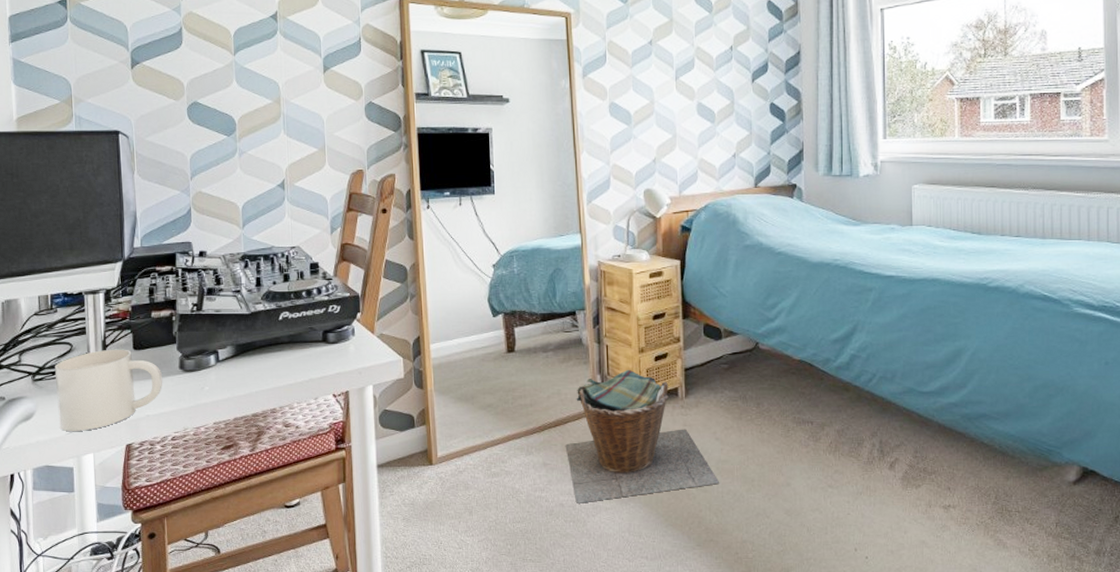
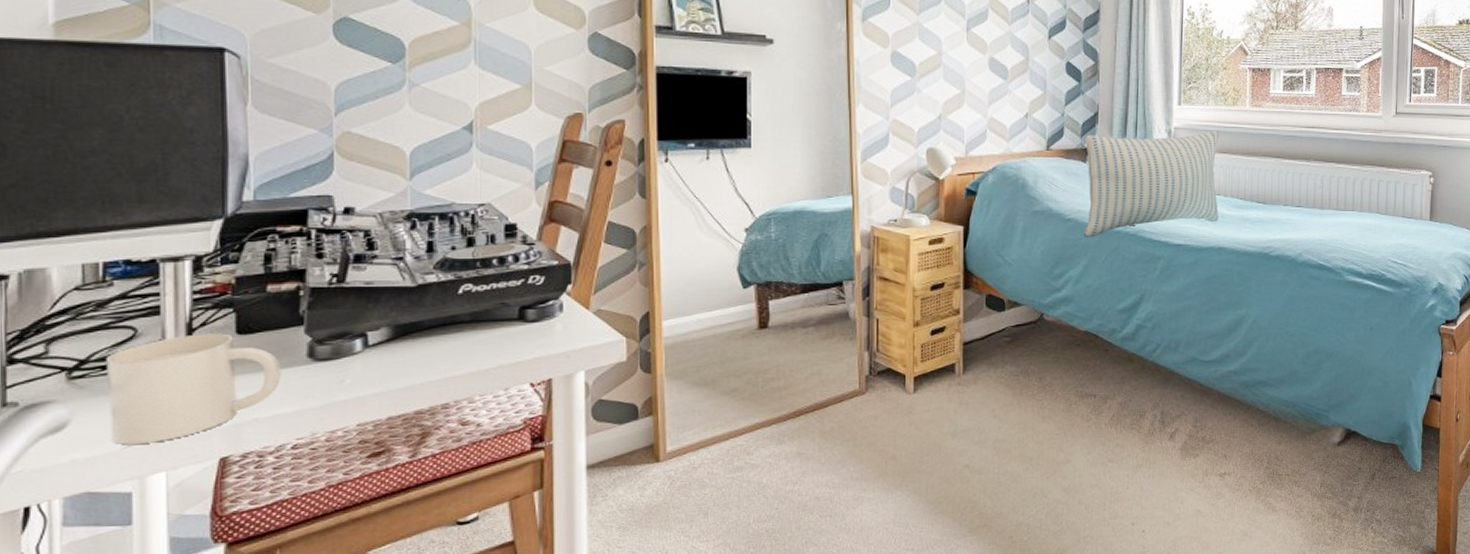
laundry basket: present [565,370,719,503] -> none [824,346,995,496]
pillow: none [791,162,931,271] -> present [1083,130,1219,238]

